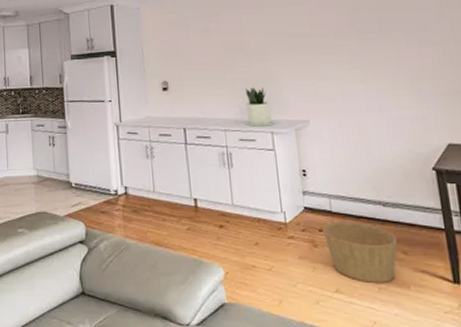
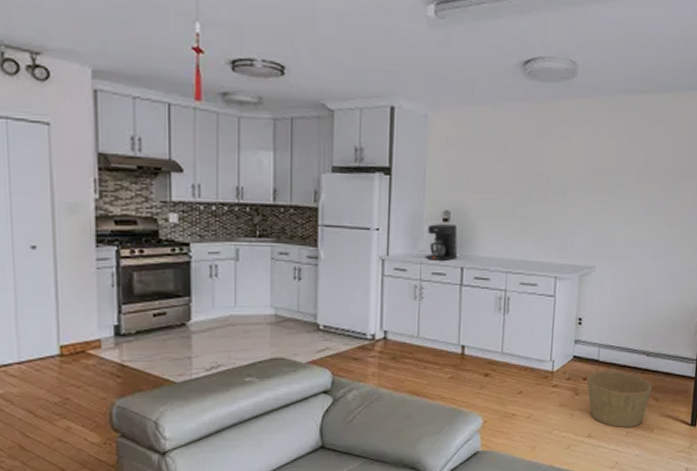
coffee maker: none [151,92,180,125] -> present [425,224,458,262]
planter: present [245,87,274,127] -> none [530,226,560,270]

